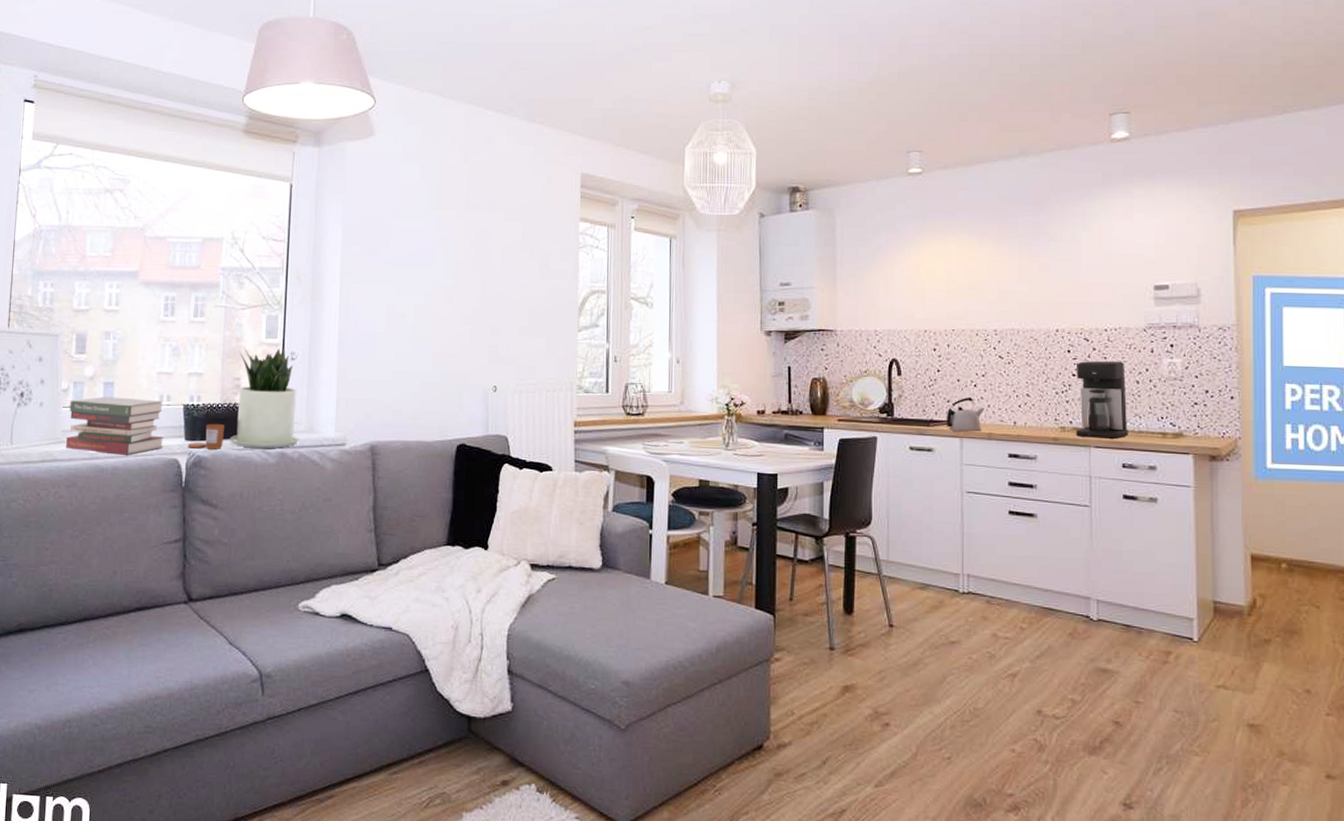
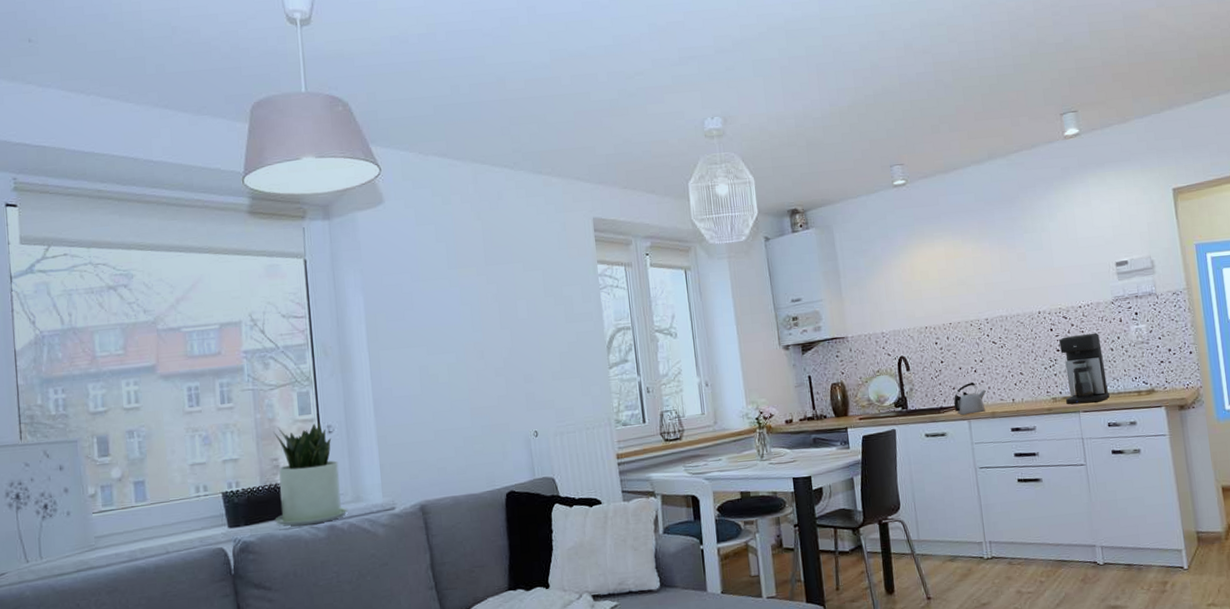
books: present [66,396,164,455] -> none [99,492,207,555]
candle: present [188,423,225,450] -> none [232,506,269,535]

